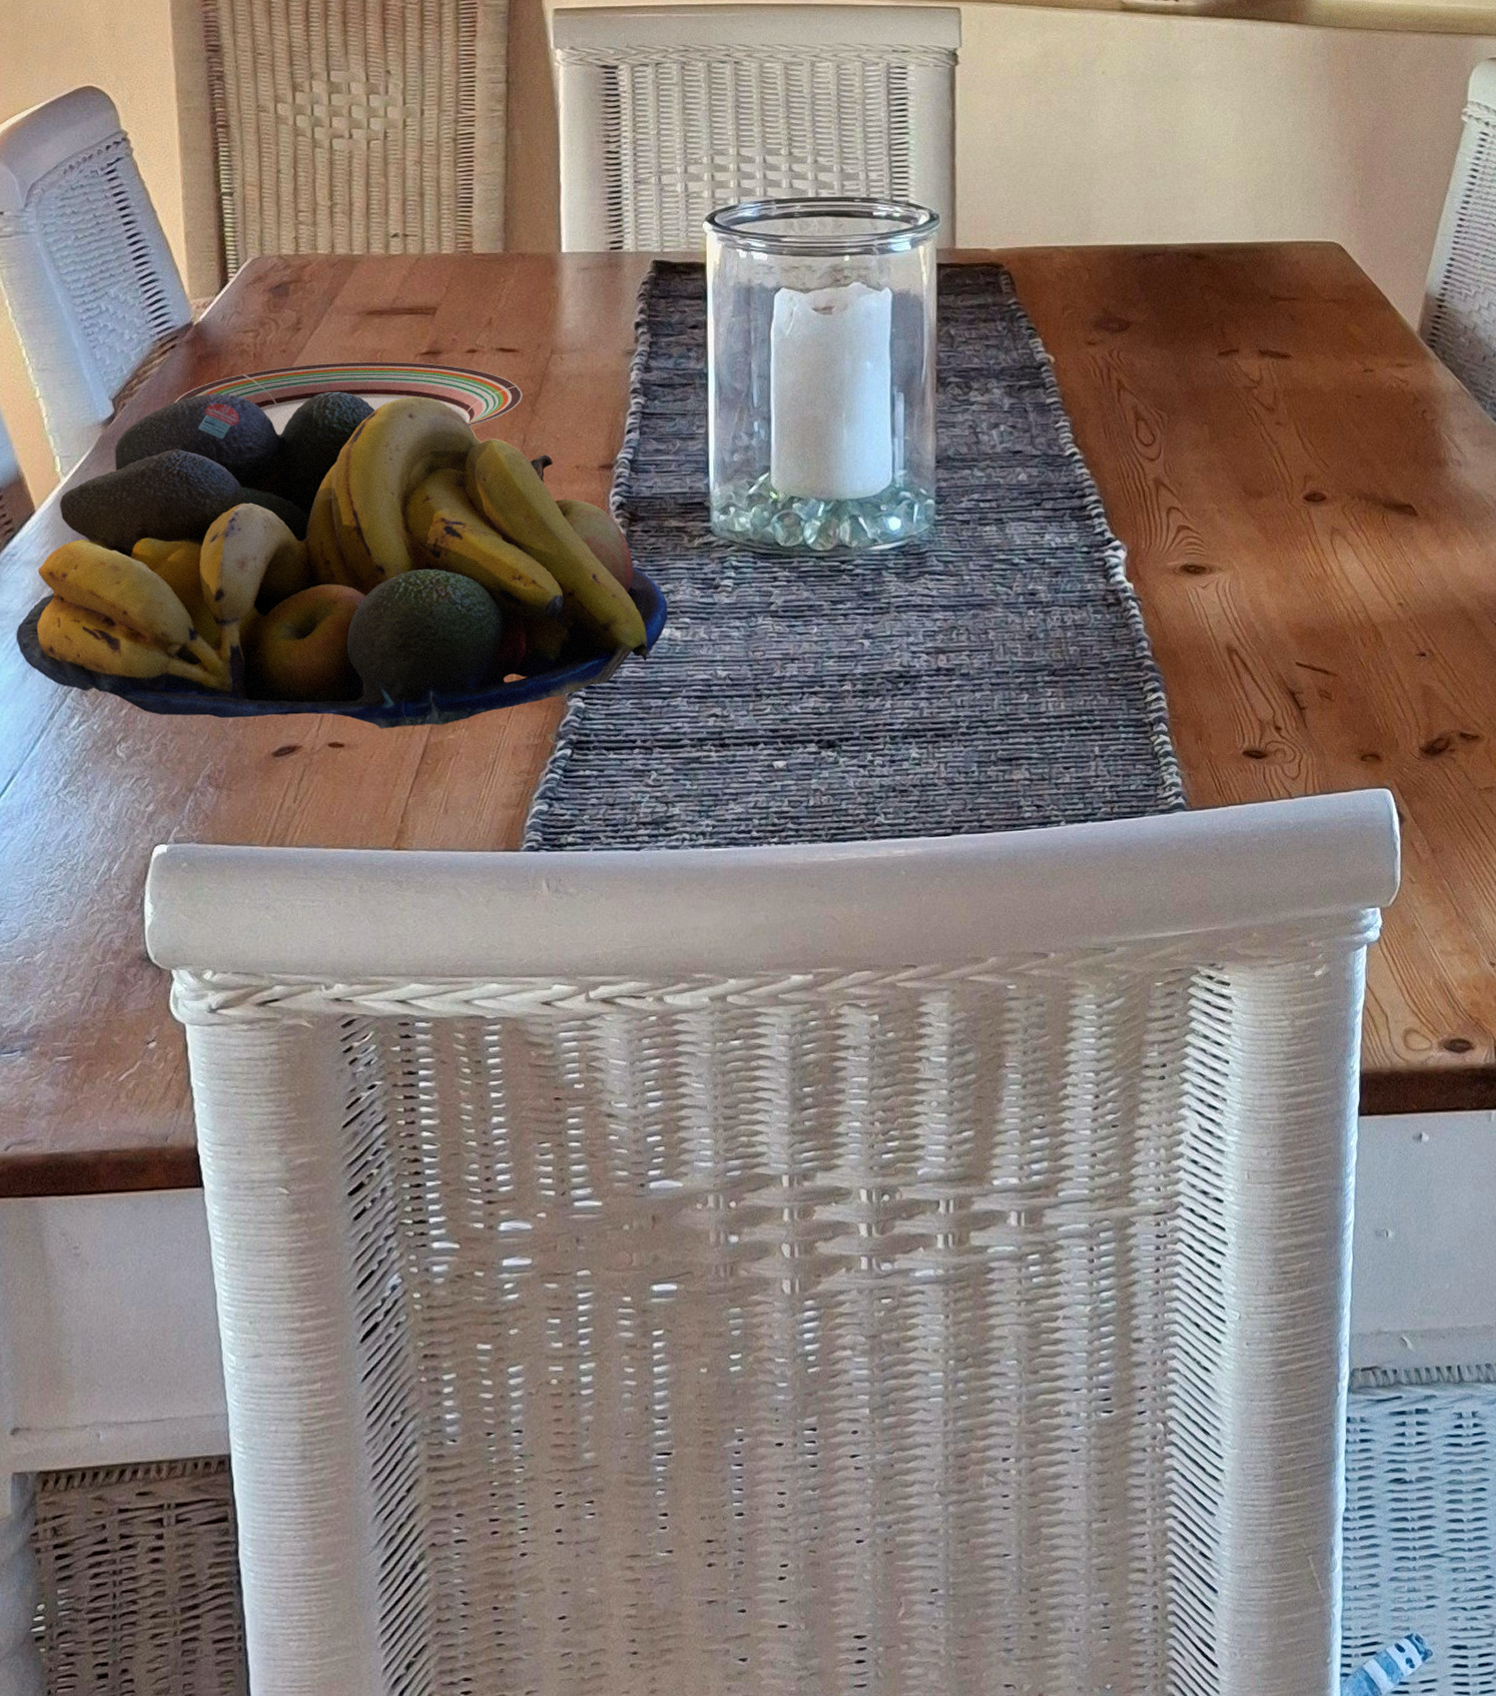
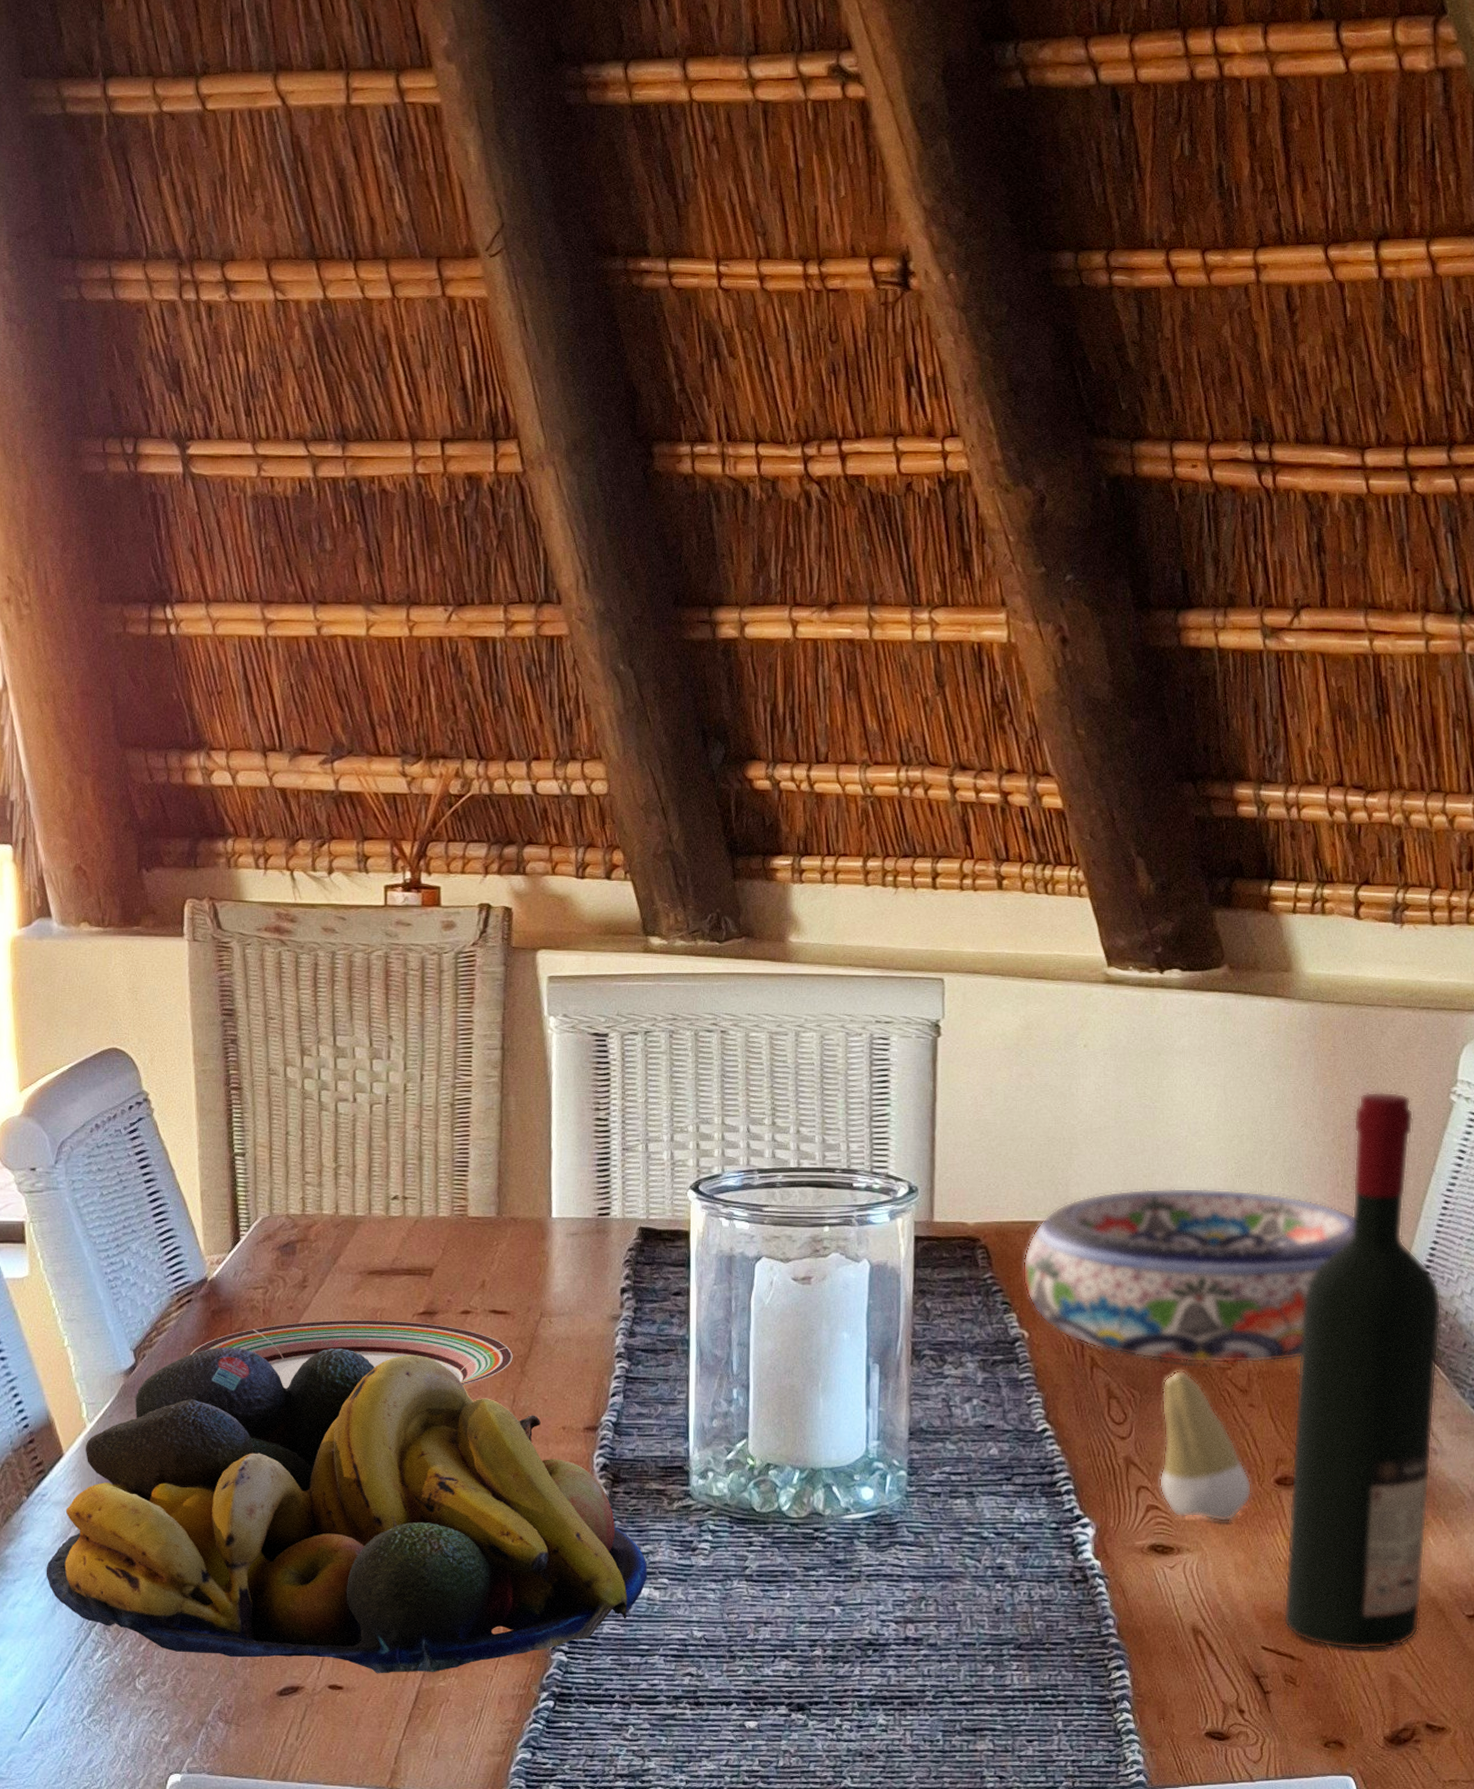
bowl: none [1047,210,1373,383] -> present [1023,1187,1354,1363]
tooth: none [1189,390,1282,540] -> present [1159,1370,1252,1522]
wine bottle: none [1316,114,1460,663] -> present [1283,1092,1441,1650]

